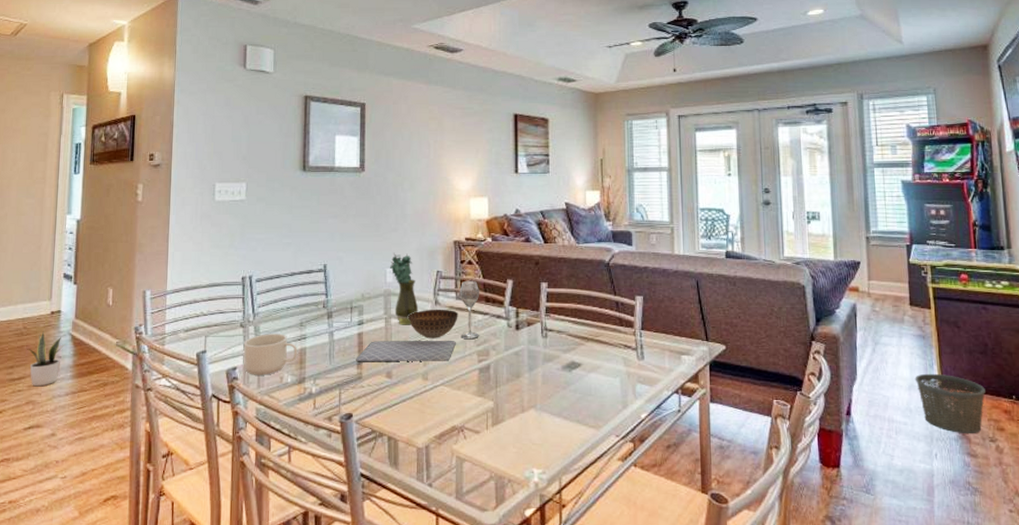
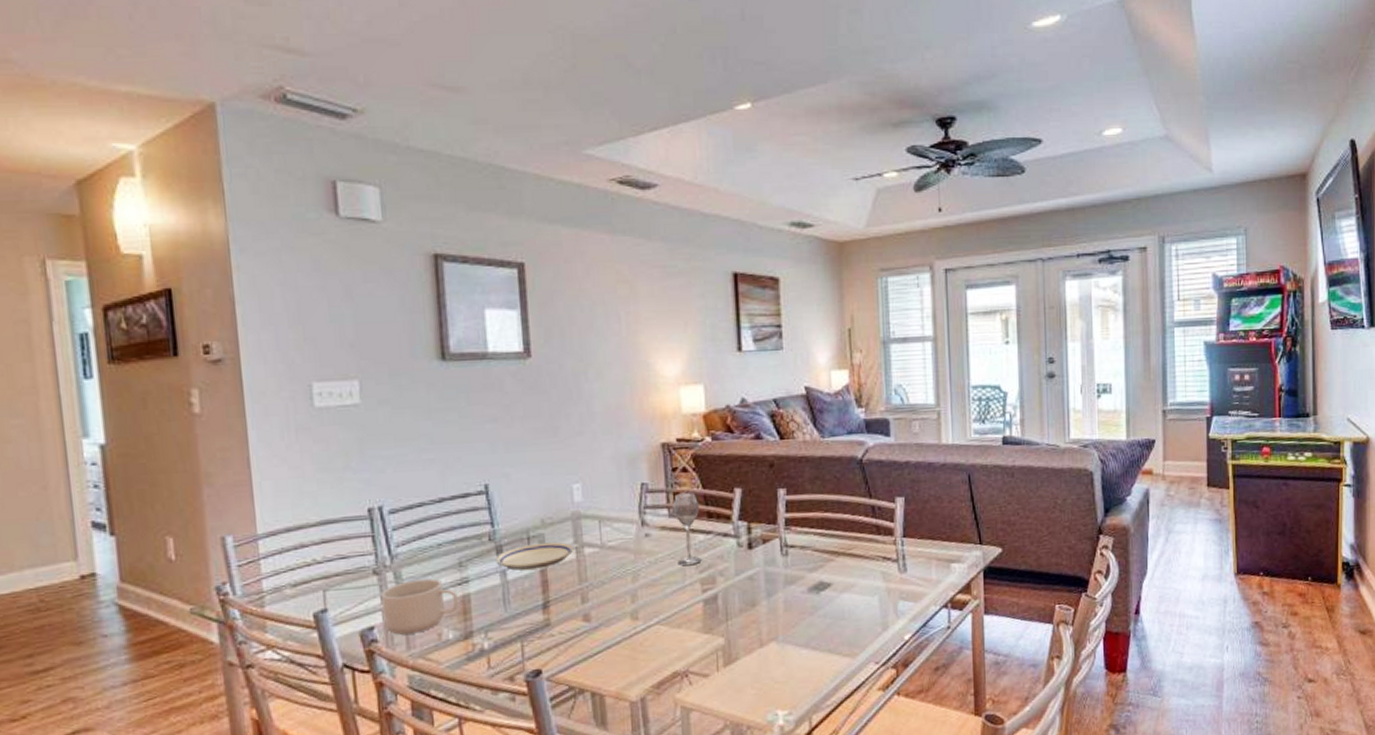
potted plant: present [26,331,65,387] -> none [49,603,111,679]
plate: none [326,312,384,332] -> present [495,542,574,571]
placemat: present [356,341,456,361] -> none [540,569,672,605]
vase: present [389,252,419,325] -> none [576,463,620,555]
bowl: present [408,309,458,338] -> none [607,530,673,569]
basket: present [915,373,986,433] -> none [1209,560,1281,622]

